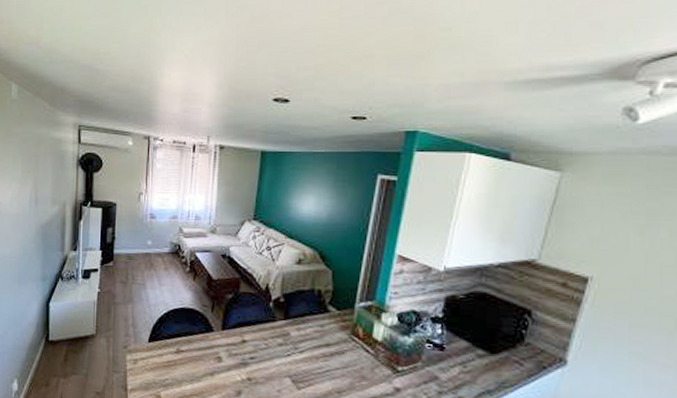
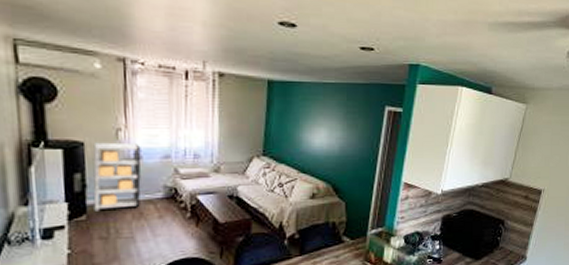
shelving unit: none [119,203,156,260] -> present [92,142,142,211]

